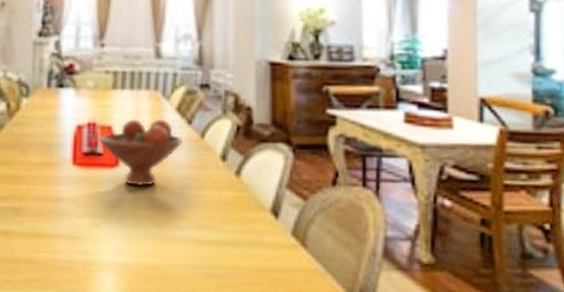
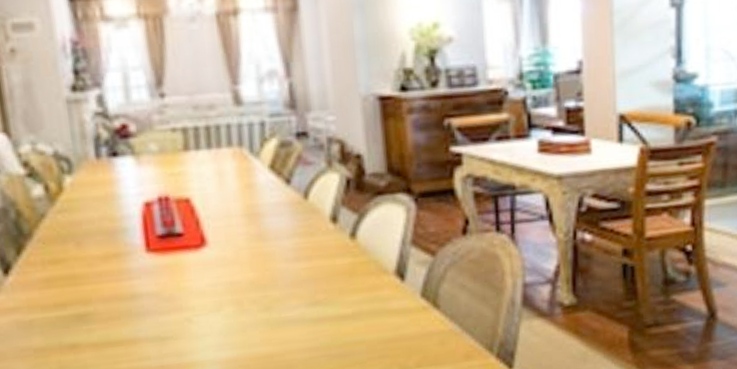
fruit bowl: present [99,118,184,187] -> none [175,181,284,268]

